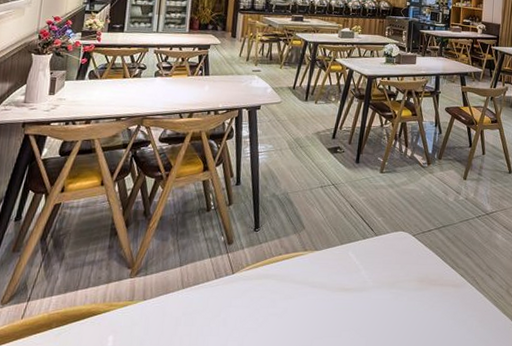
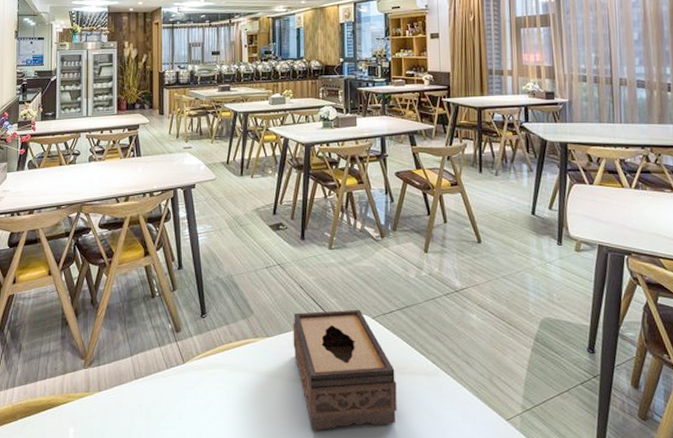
tissue box: none [339,227,428,335] -> present [293,309,397,430]

